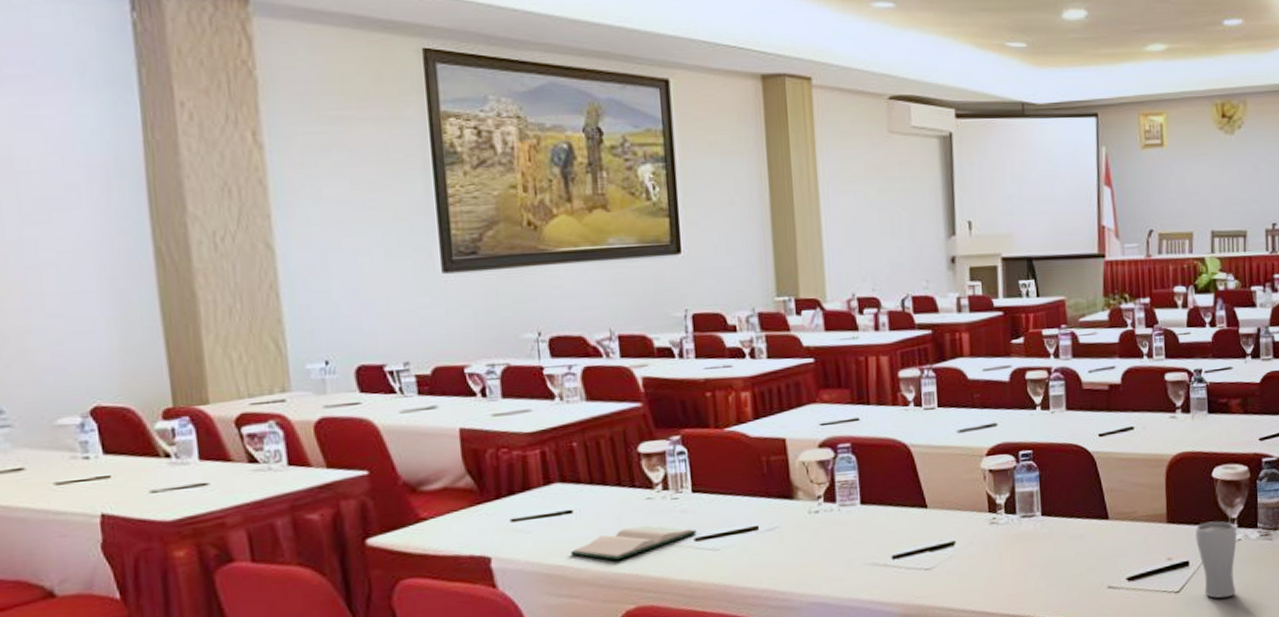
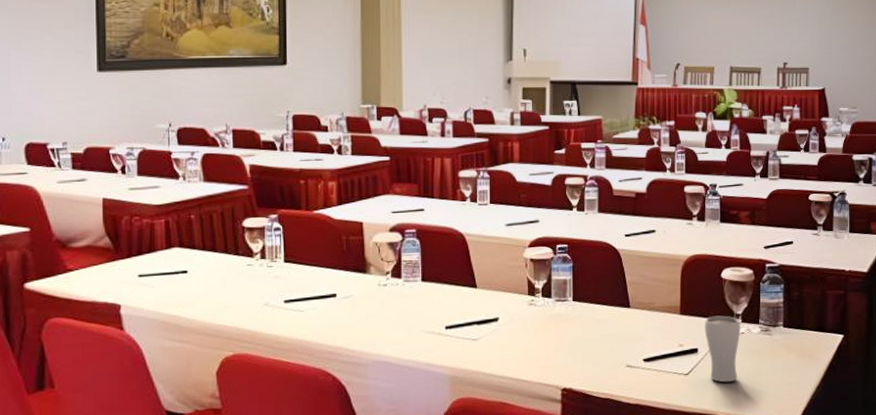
hardback book: present [571,525,696,561] -> none [184,287,286,315]

